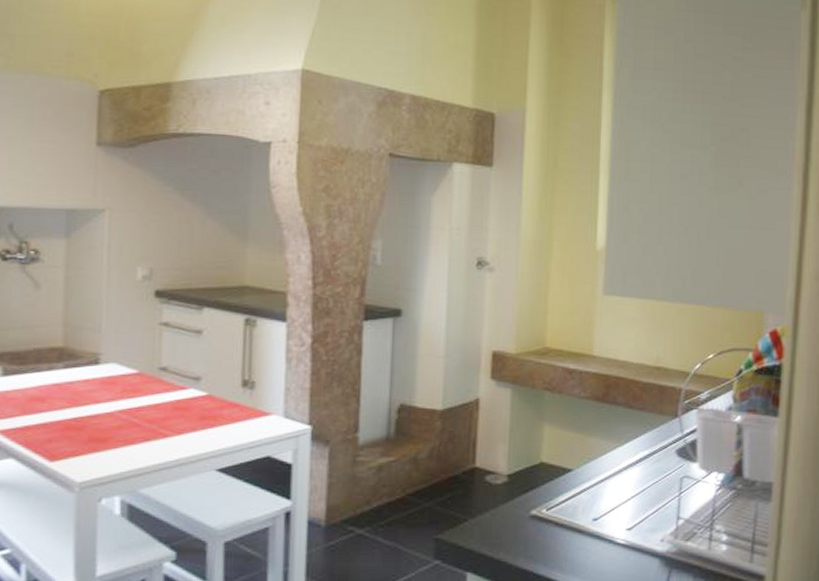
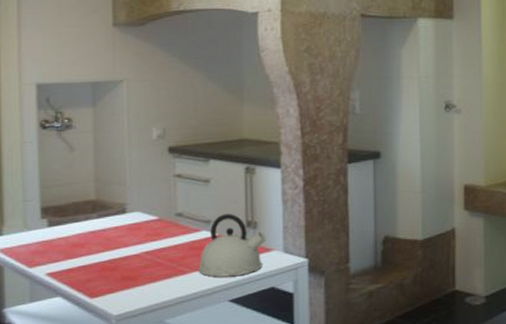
kettle: none [182,371,265,443] -> present [198,214,267,277]

